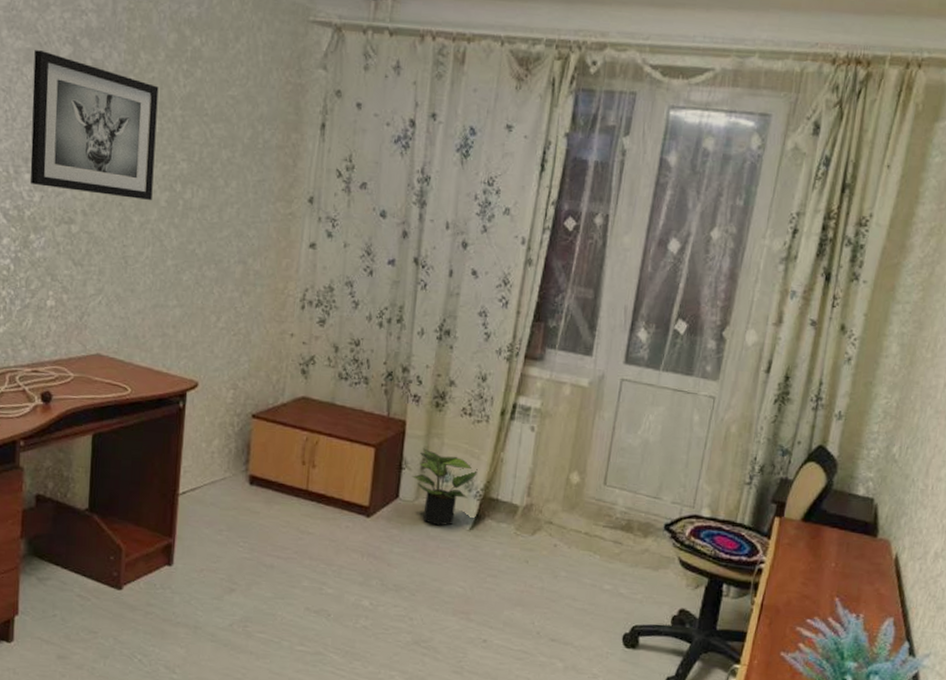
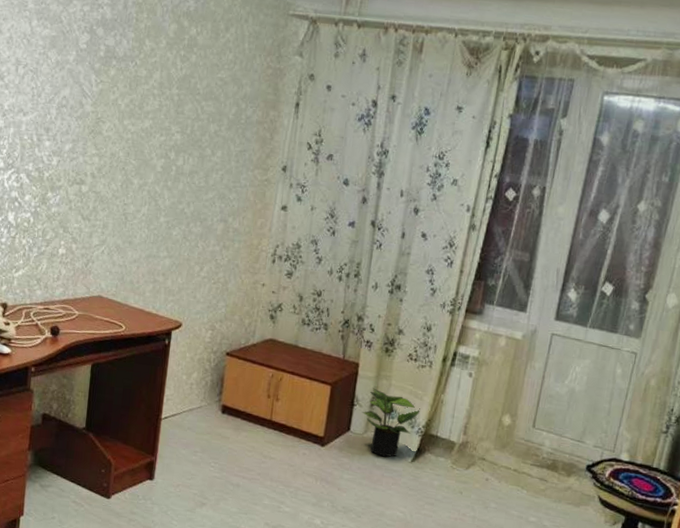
wall art: present [30,50,159,200] -> none [50,37,160,166]

